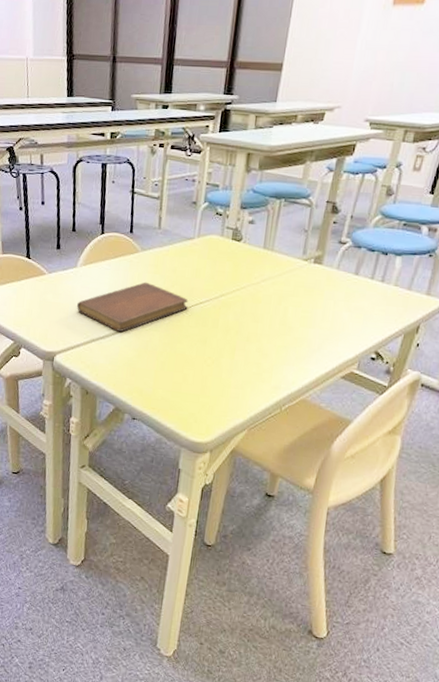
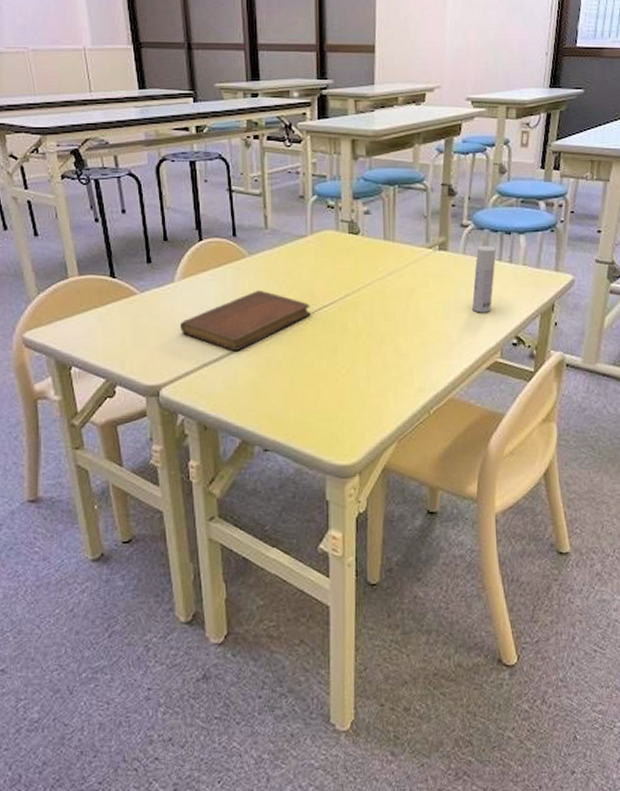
bottle: none [337,263,370,327] -> present [472,245,496,313]

